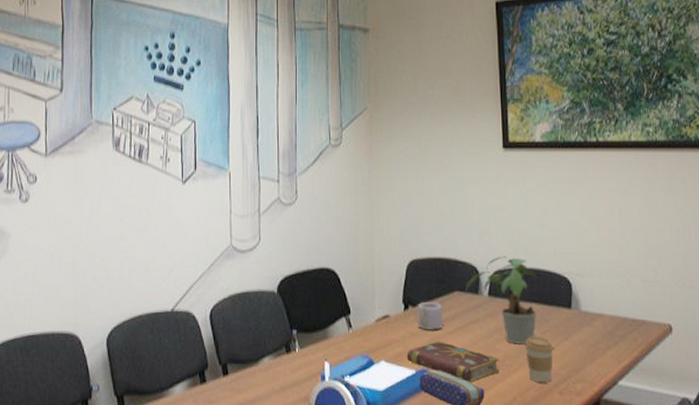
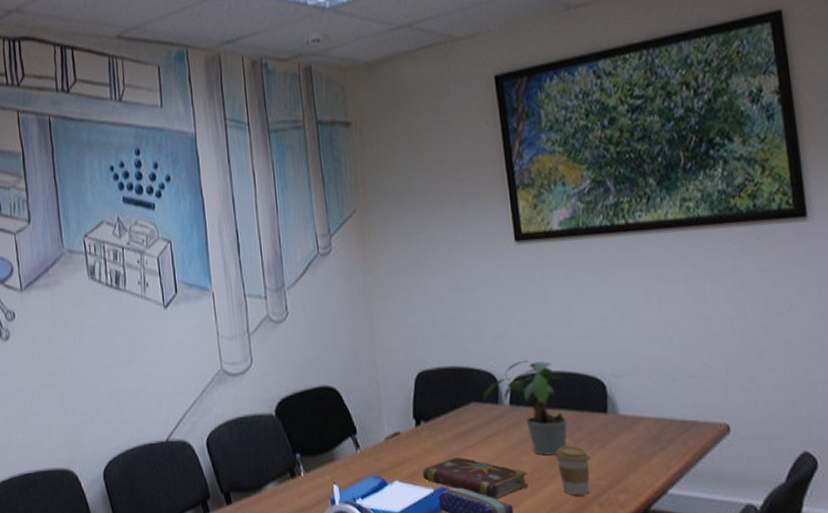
mug: present [417,301,443,330] -> none [430,414,461,446]

